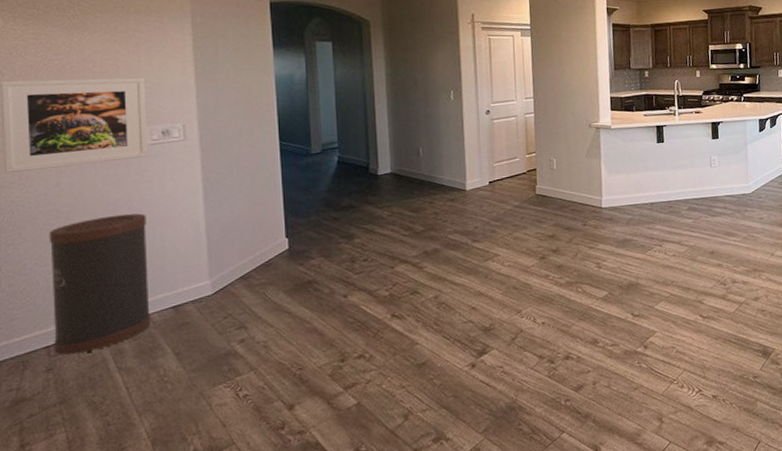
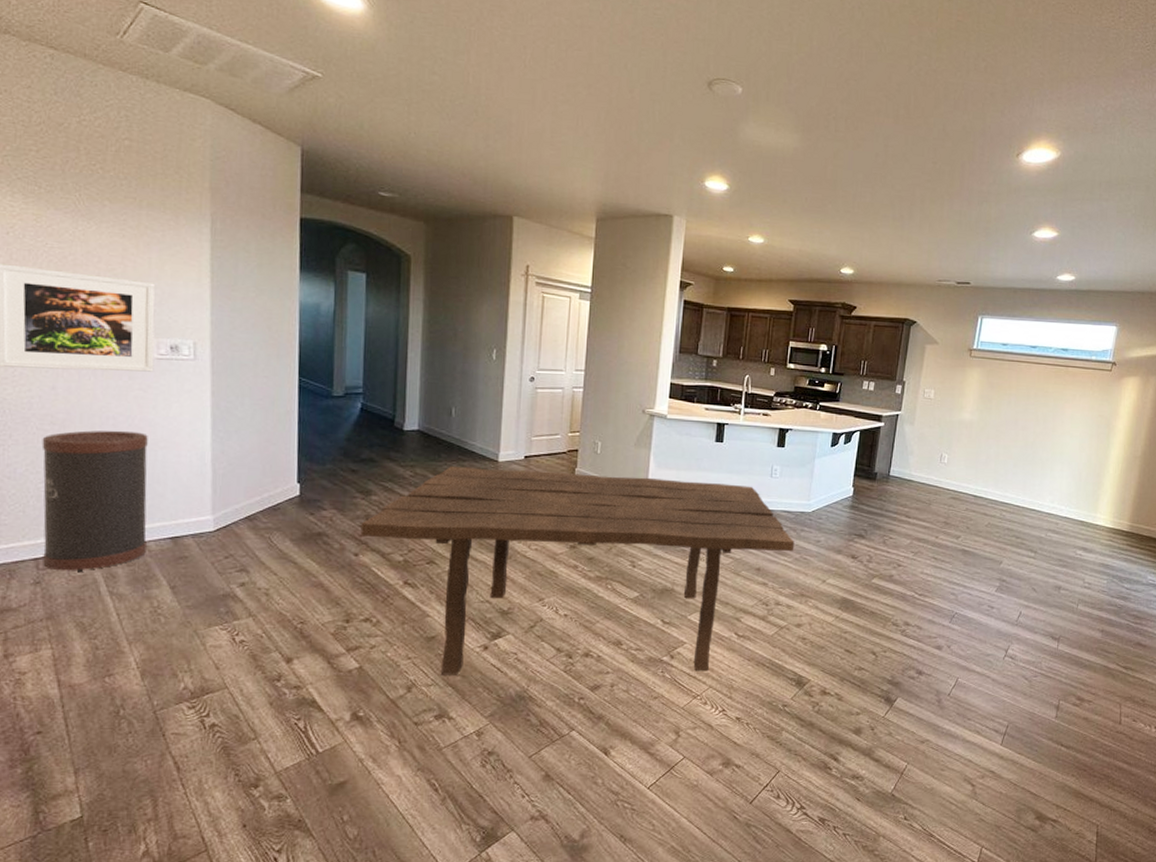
dining table: none [347,178,741,399] -> present [360,465,795,675]

